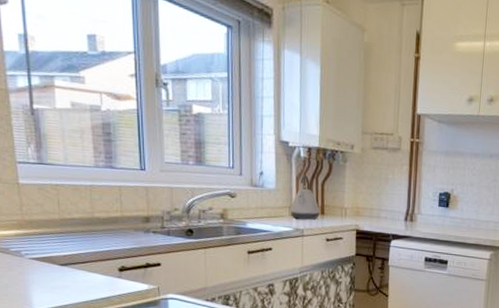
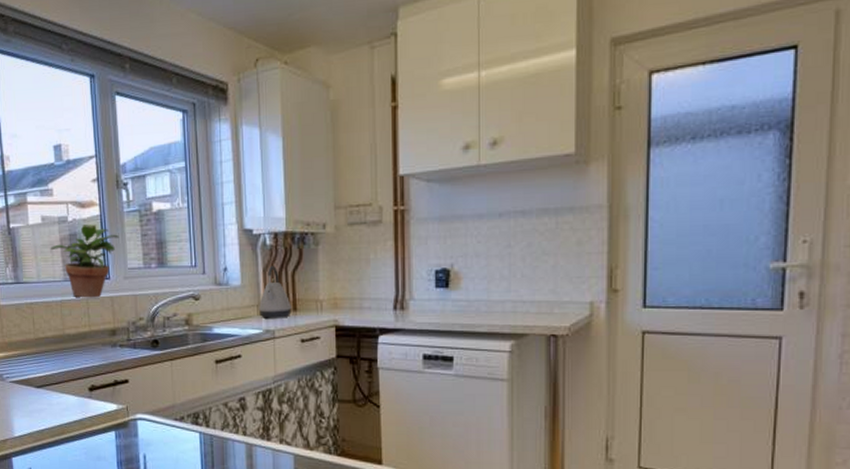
potted plant: none [80,116,157,187] -> present [50,224,119,298]

